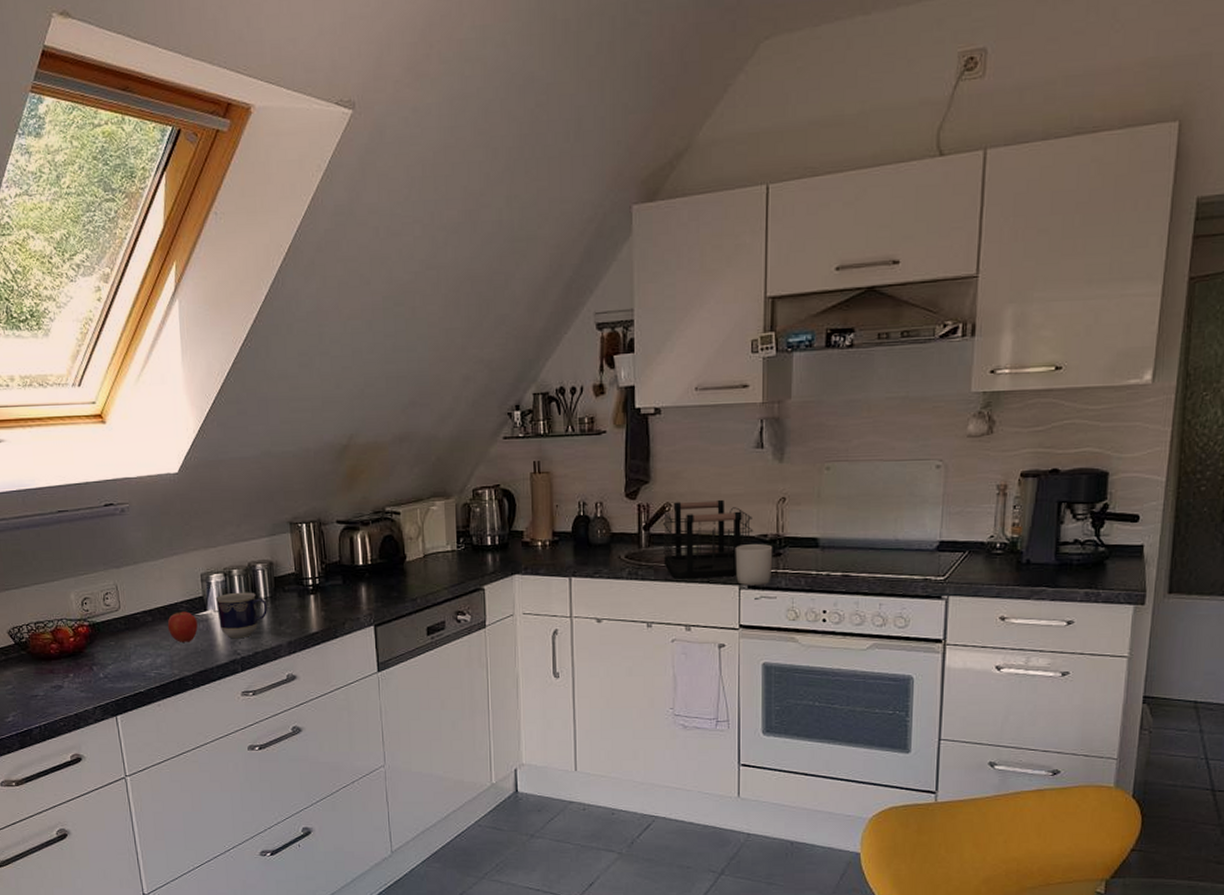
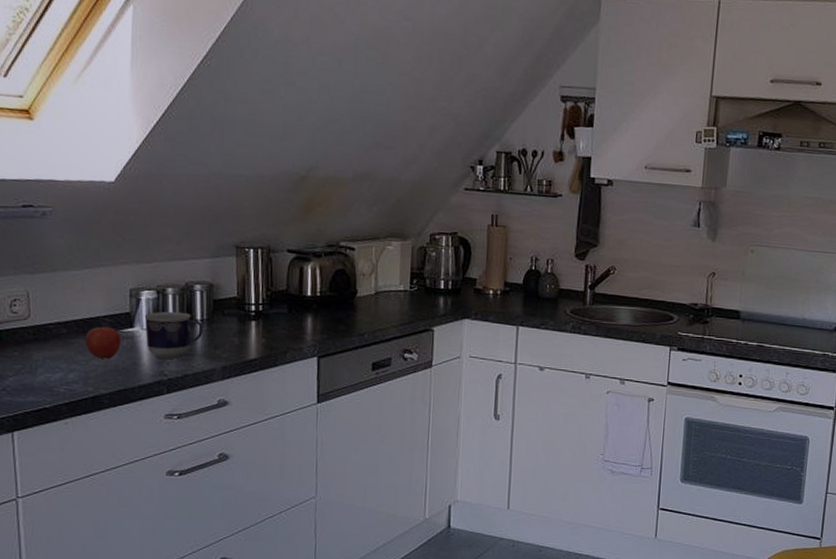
dish rack: present [662,499,754,579] -> none [605,266,686,339]
mug: present [735,544,773,586] -> none [667,310,702,349]

